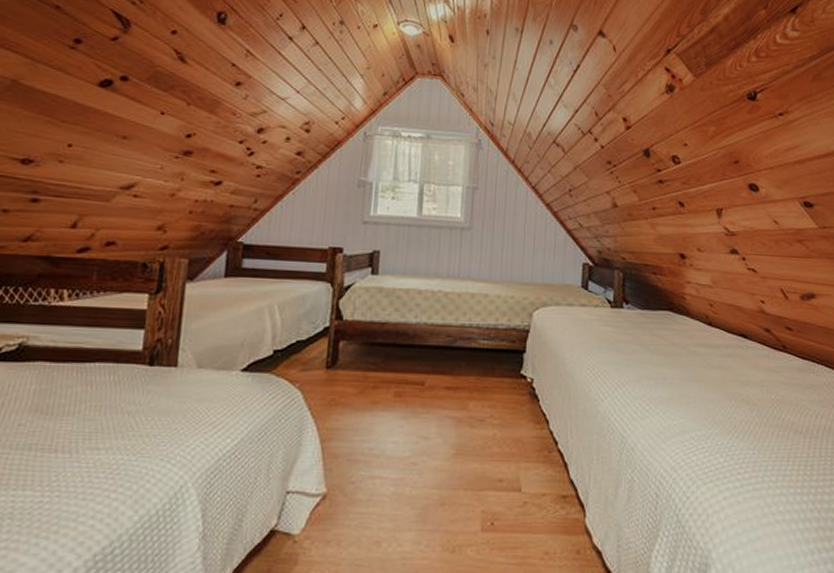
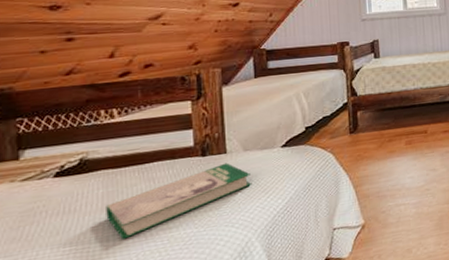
book: none [33,378,200,452] -> present [106,162,251,240]

